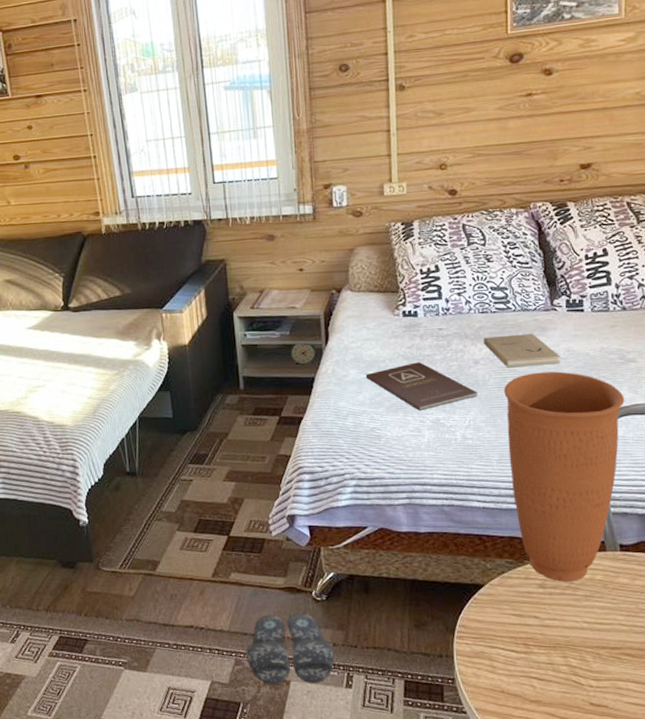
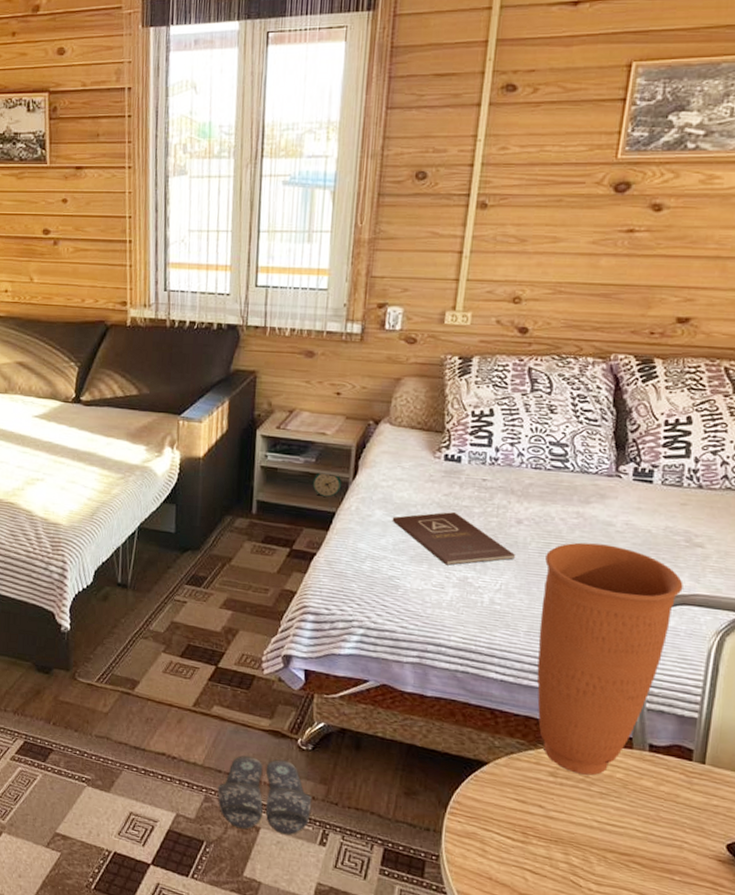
book: present [483,333,561,368] -> none [531,496,617,537]

